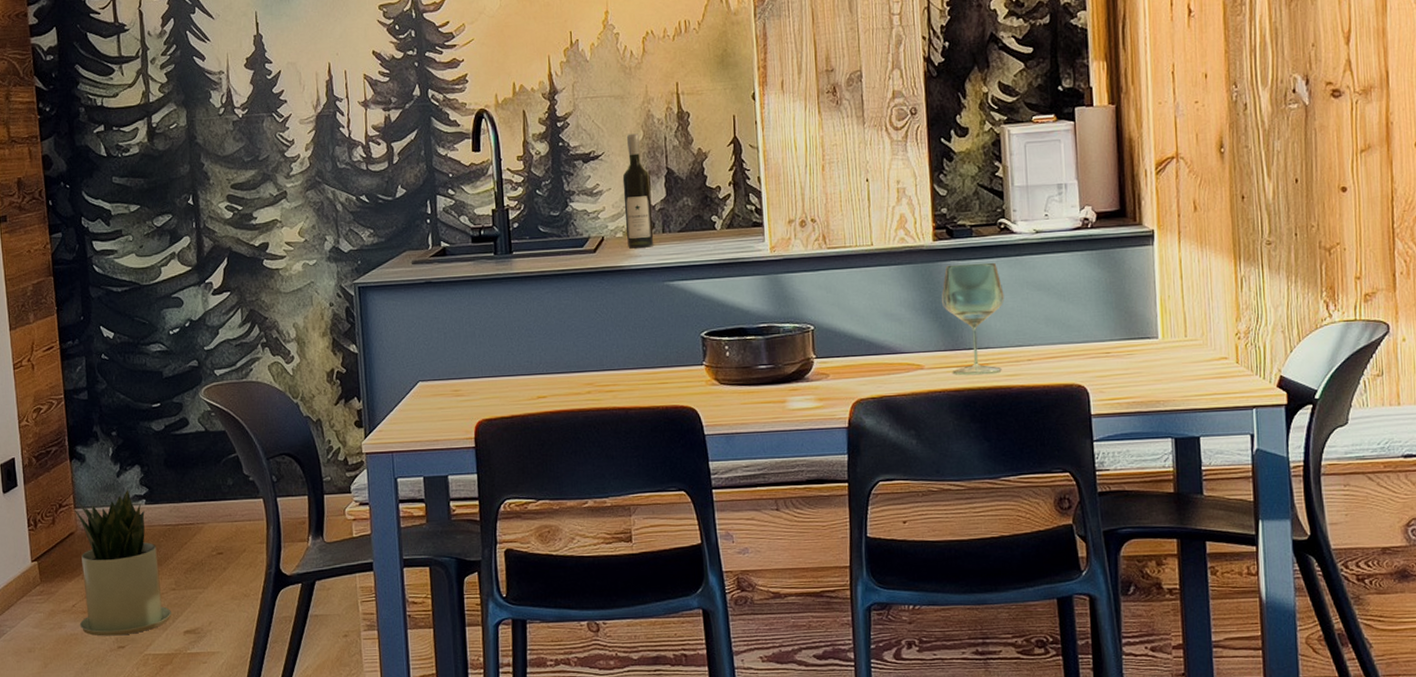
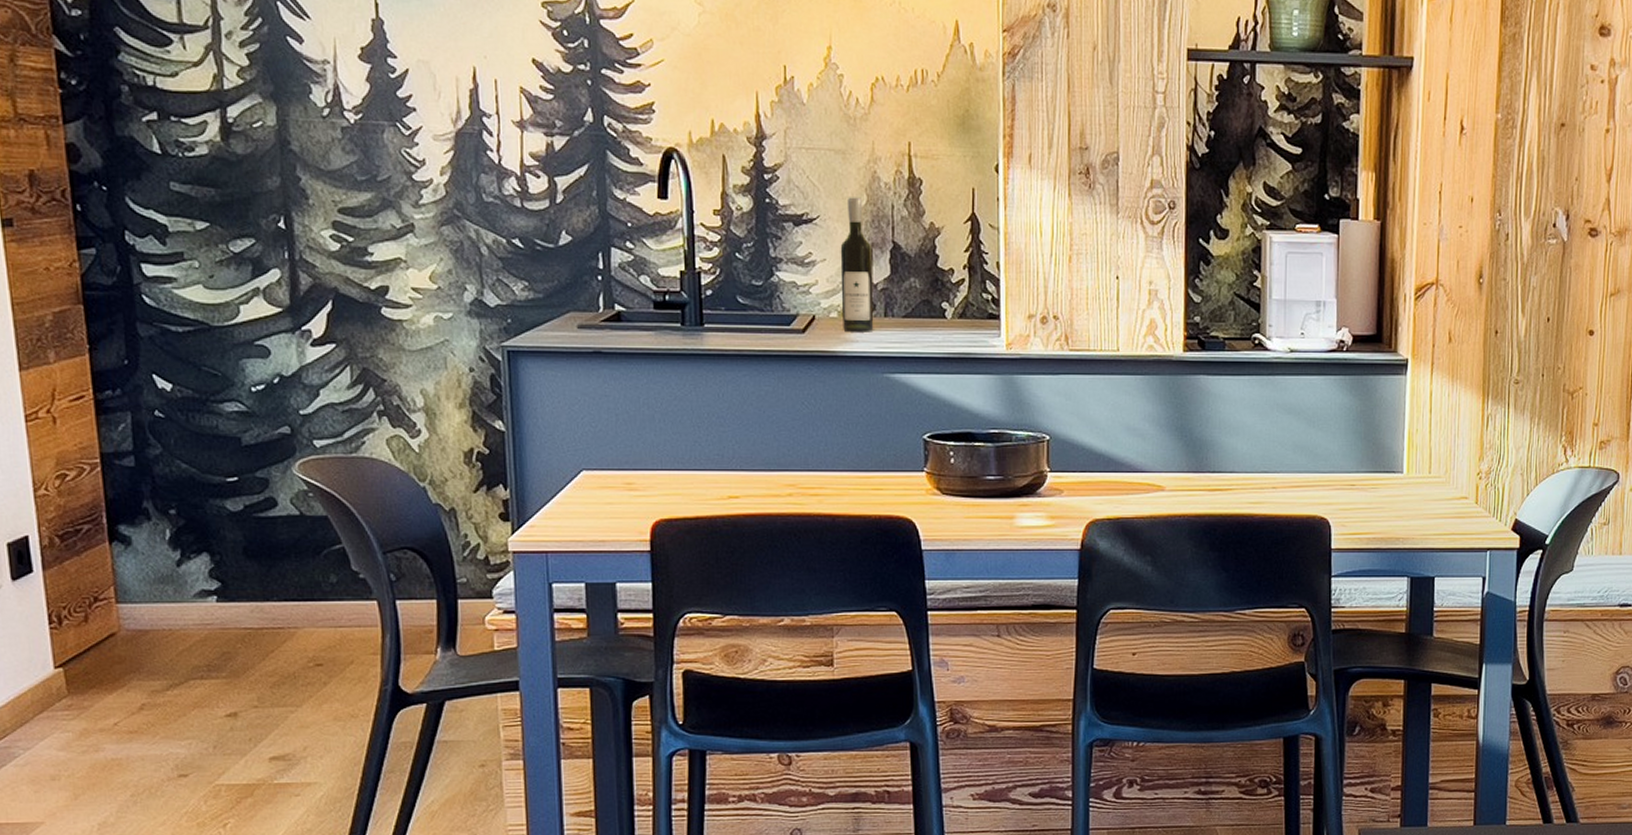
planter: present [74,490,171,637] -> none [115,583,252,762]
wine glass: present [941,262,1005,376] -> none [1187,379,1253,501]

